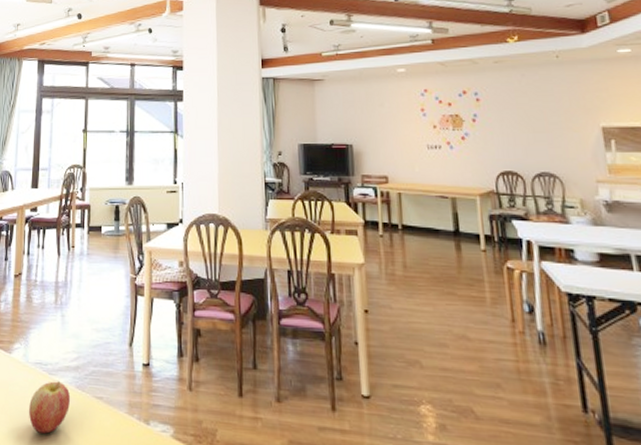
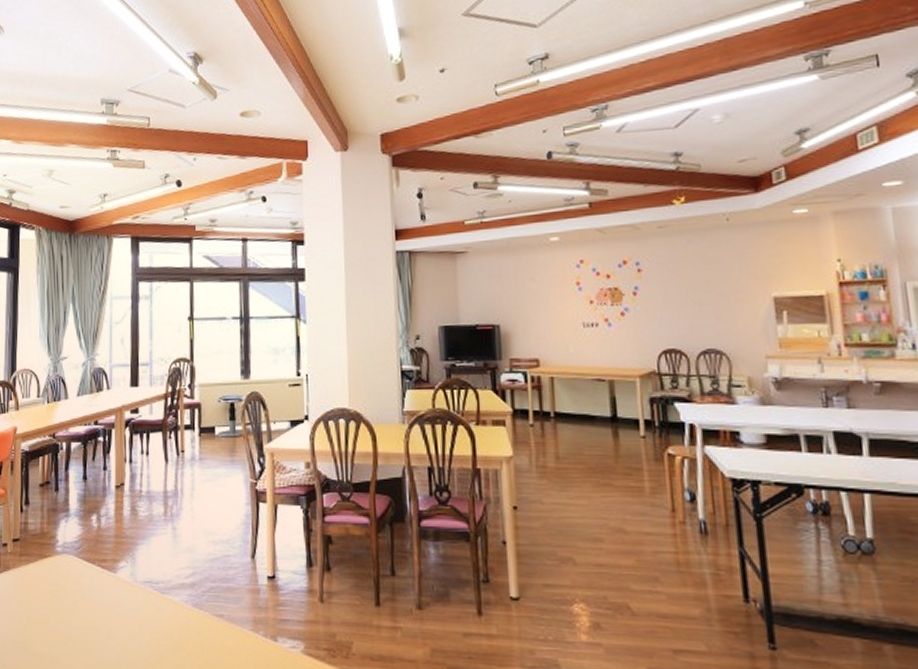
apple: present [29,381,71,434] -> none [140,600,187,657]

